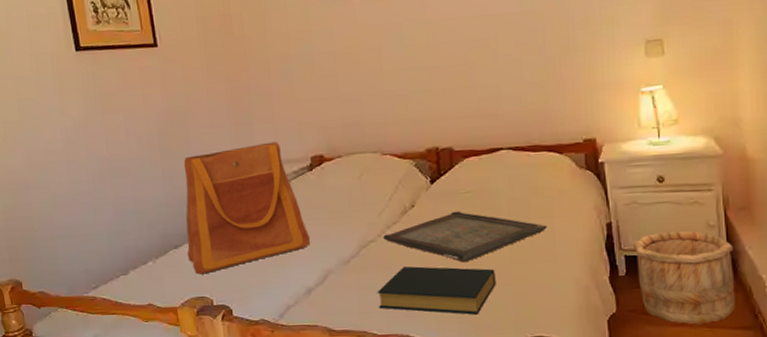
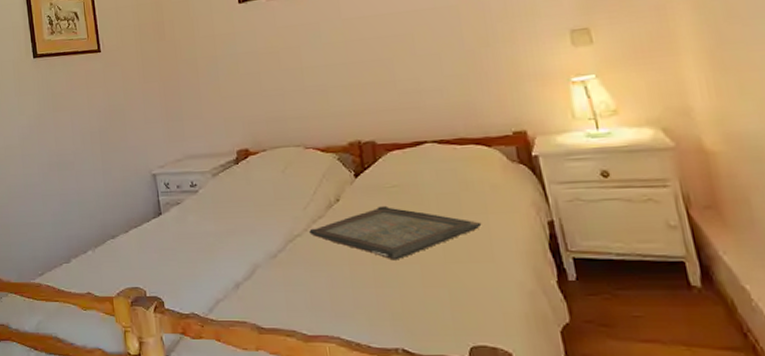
tote bag: present [183,141,310,275] -> none [121,136,237,265]
hardback book: present [377,266,496,315] -> none [305,262,430,318]
wooden bucket: present [633,231,736,325] -> none [581,231,717,342]

